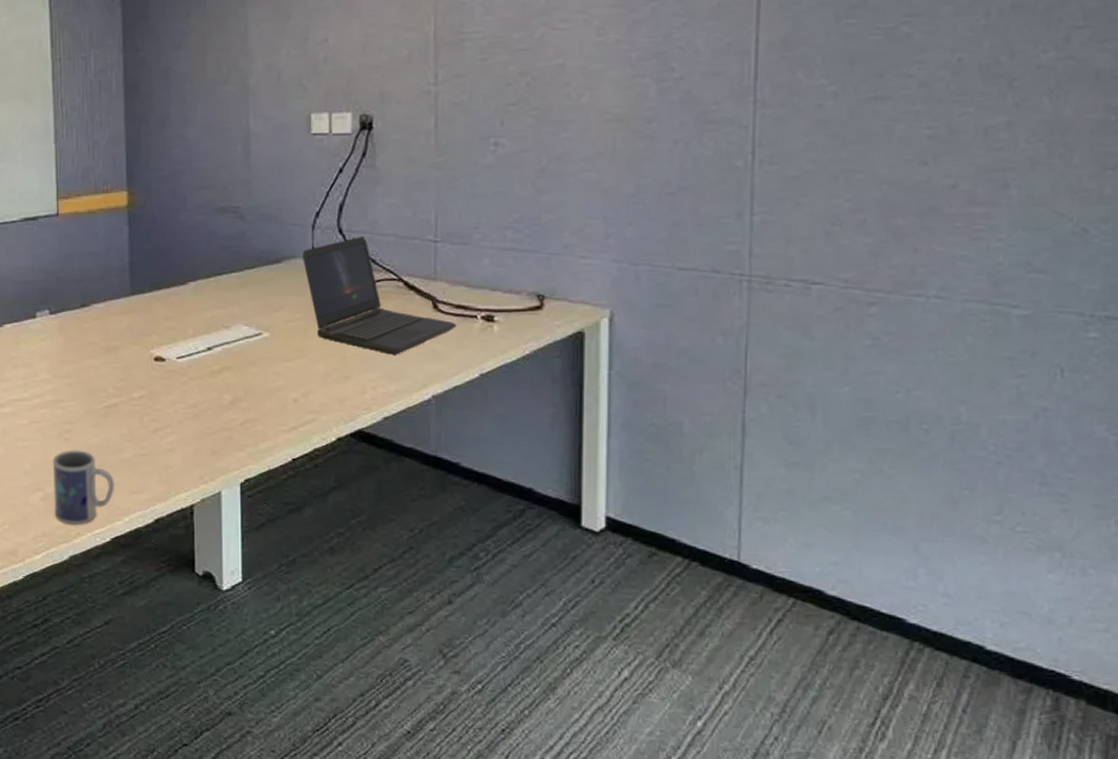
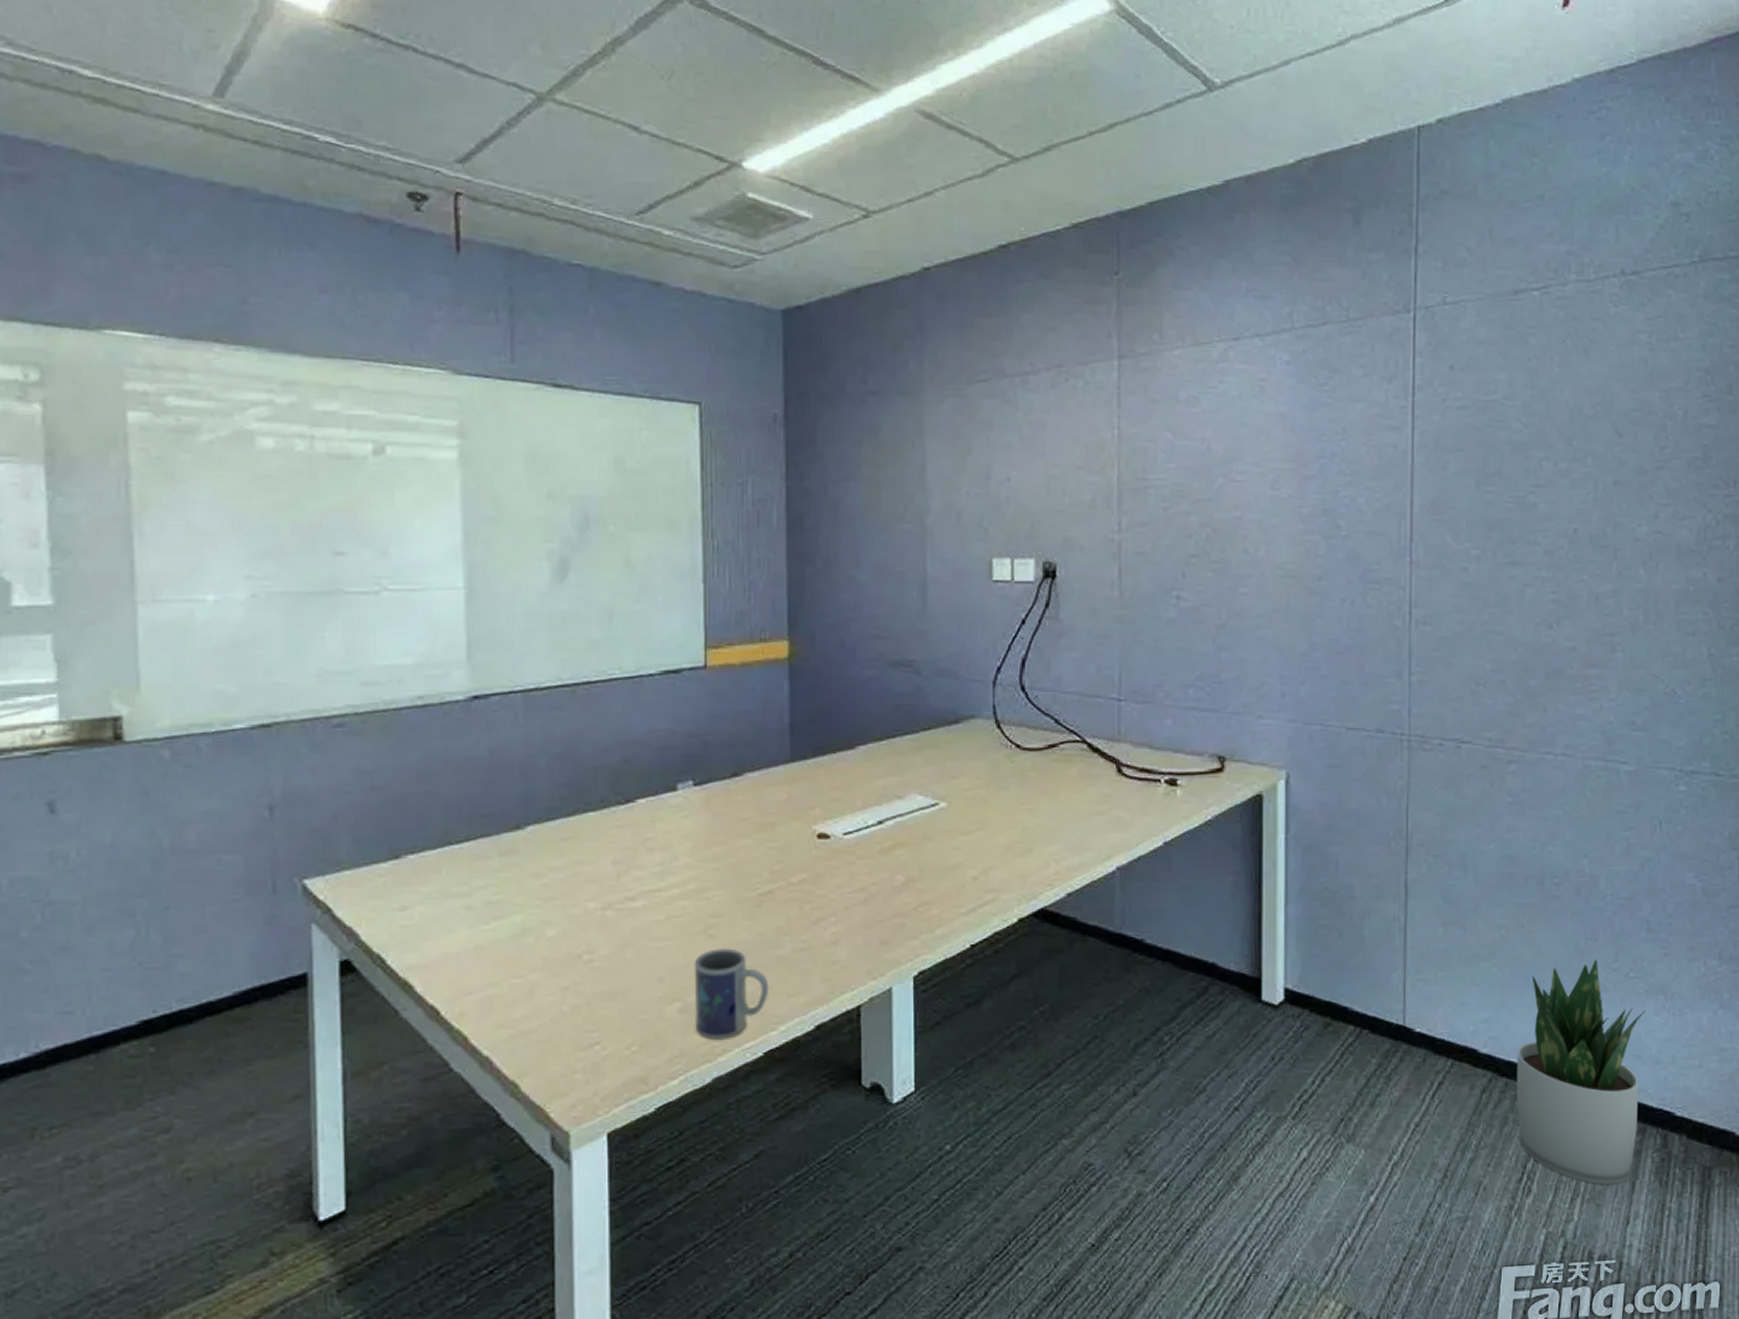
laptop computer: present [303,235,456,355] -> none [983,693,1140,824]
planter: none [869,510,1036,741] -> present [1516,959,1646,1185]

